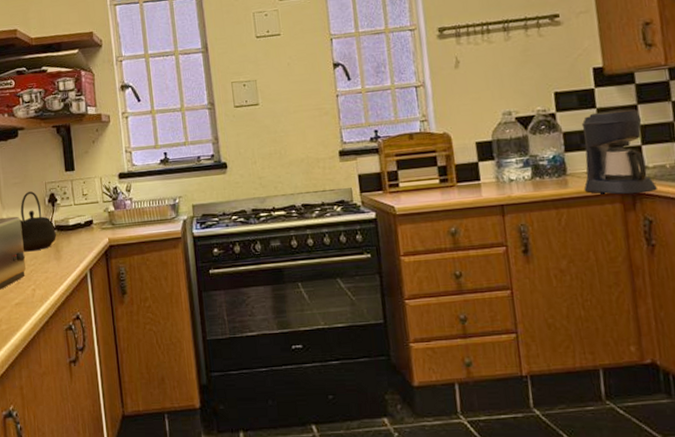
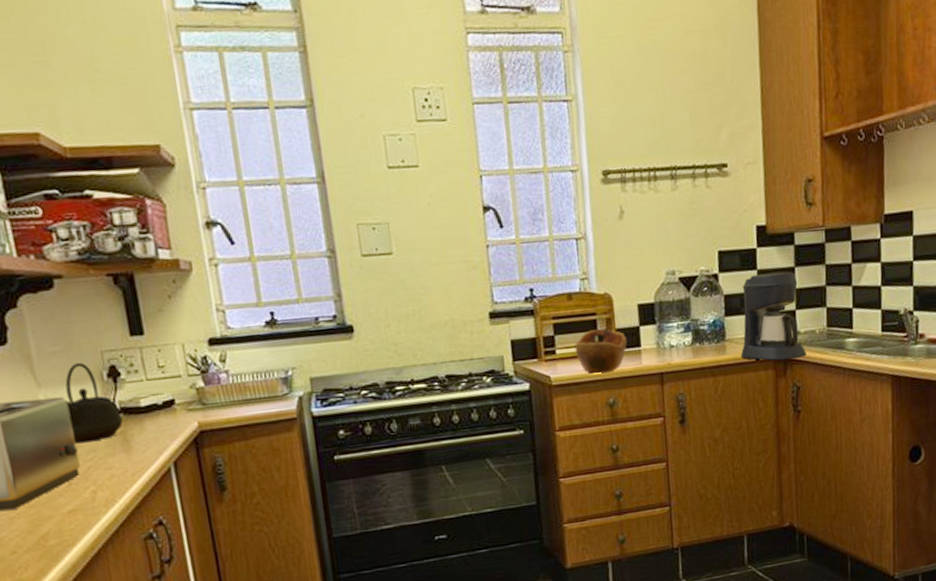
wooden bowl: none [416,164,467,205] -> present [574,329,627,374]

